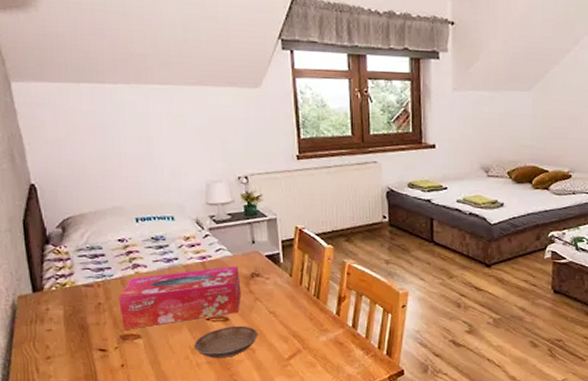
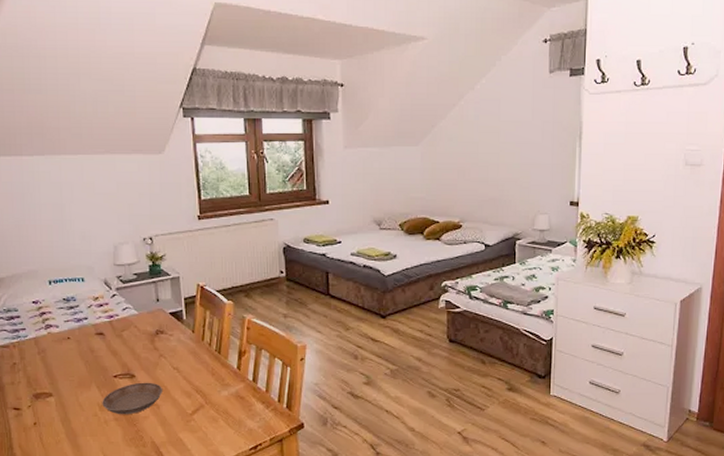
tissue box: present [119,266,241,330] -> none [32,324,147,389]

